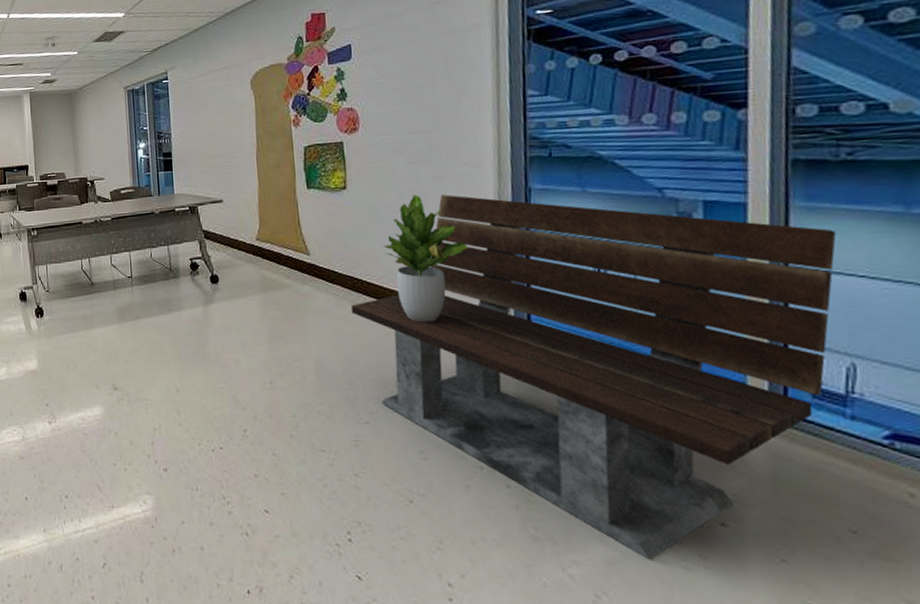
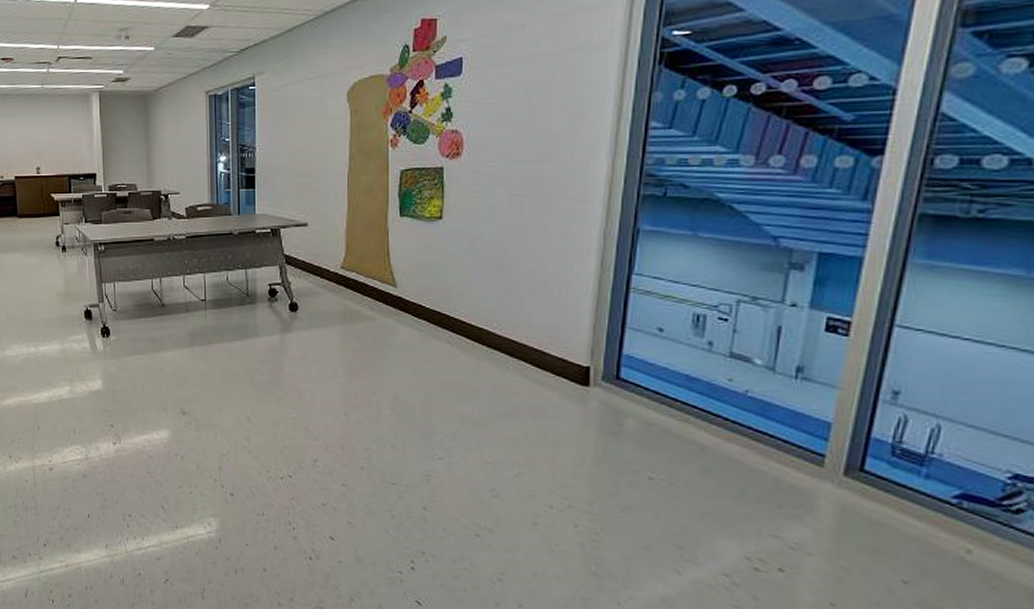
bench: present [350,195,837,560] -> none [435,231,949,599]
potted plant: present [382,194,469,323] -> none [475,228,565,363]

